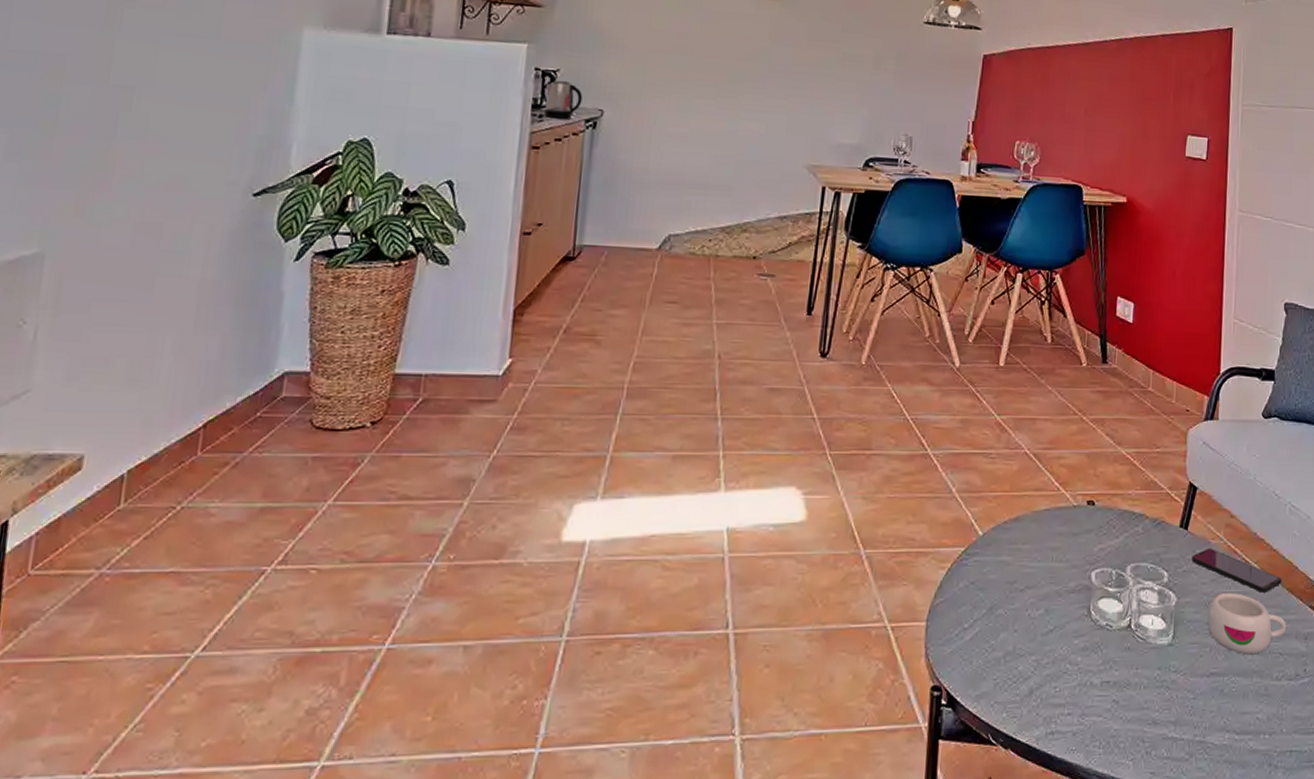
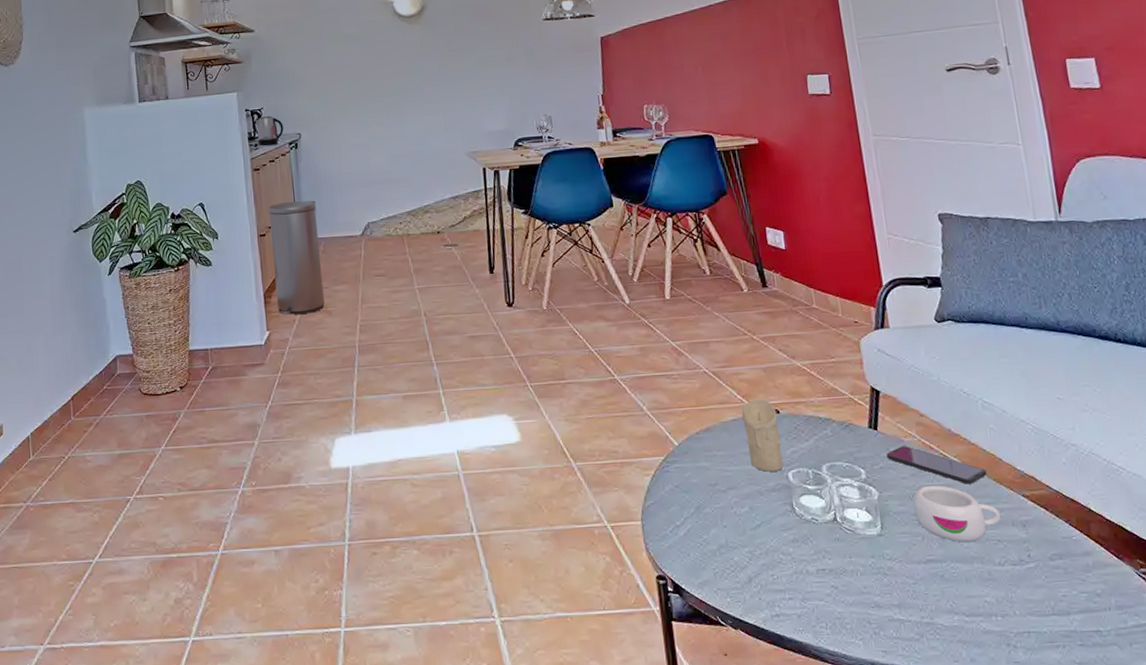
pedal bin: none [530,194,606,341] -> present [268,200,325,315]
candle: none [1055,489,1092,570] -> present [741,400,783,472]

